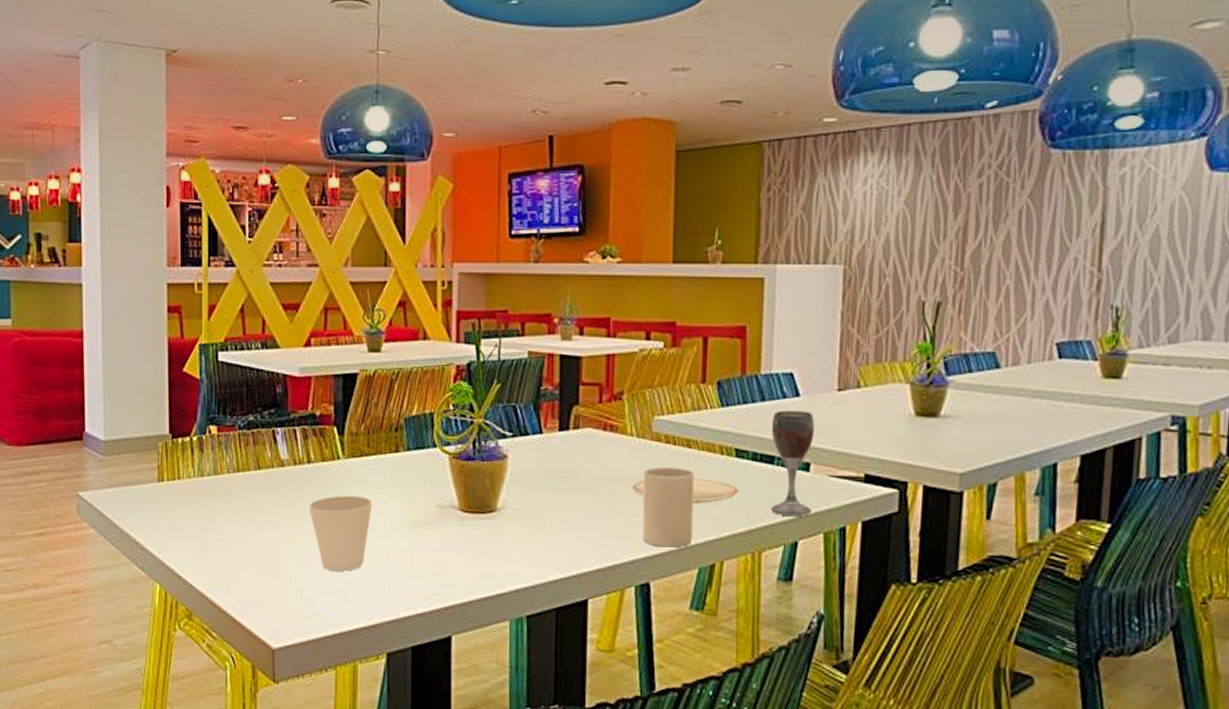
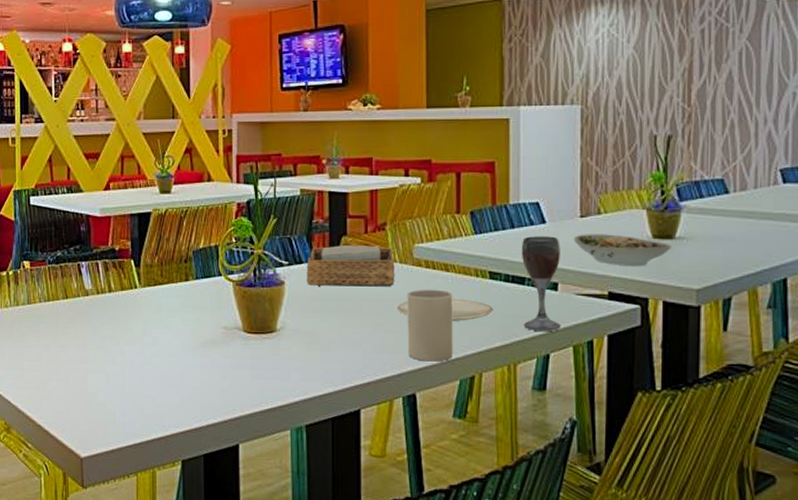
cup: present [309,496,372,571] -> none [111,320,166,387]
napkin holder: none [532,416,632,463] -> present [306,245,395,287]
salad: none [829,409,936,447] -> present [573,234,672,267]

